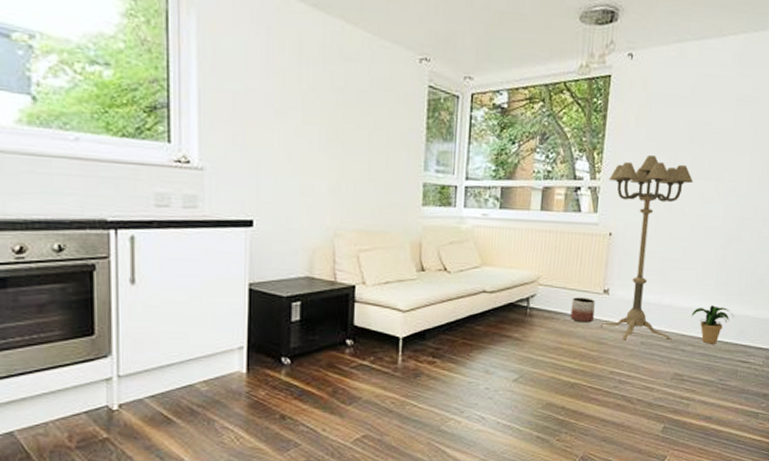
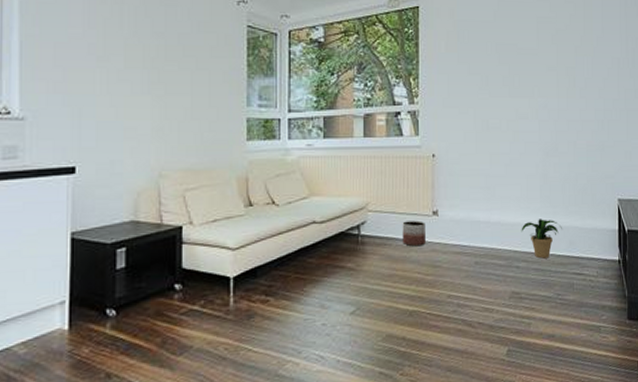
floor lamp: present [600,154,693,341] -> none [427,77,506,261]

